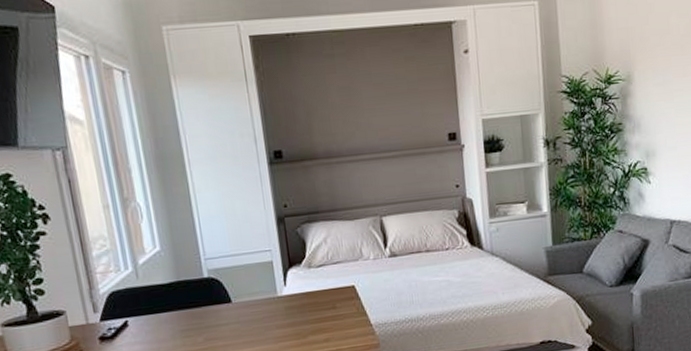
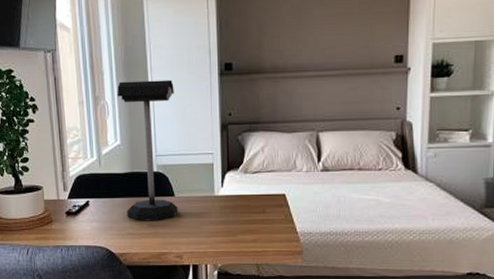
desk lamp: none [150,173,238,336] -> present [117,79,178,220]

